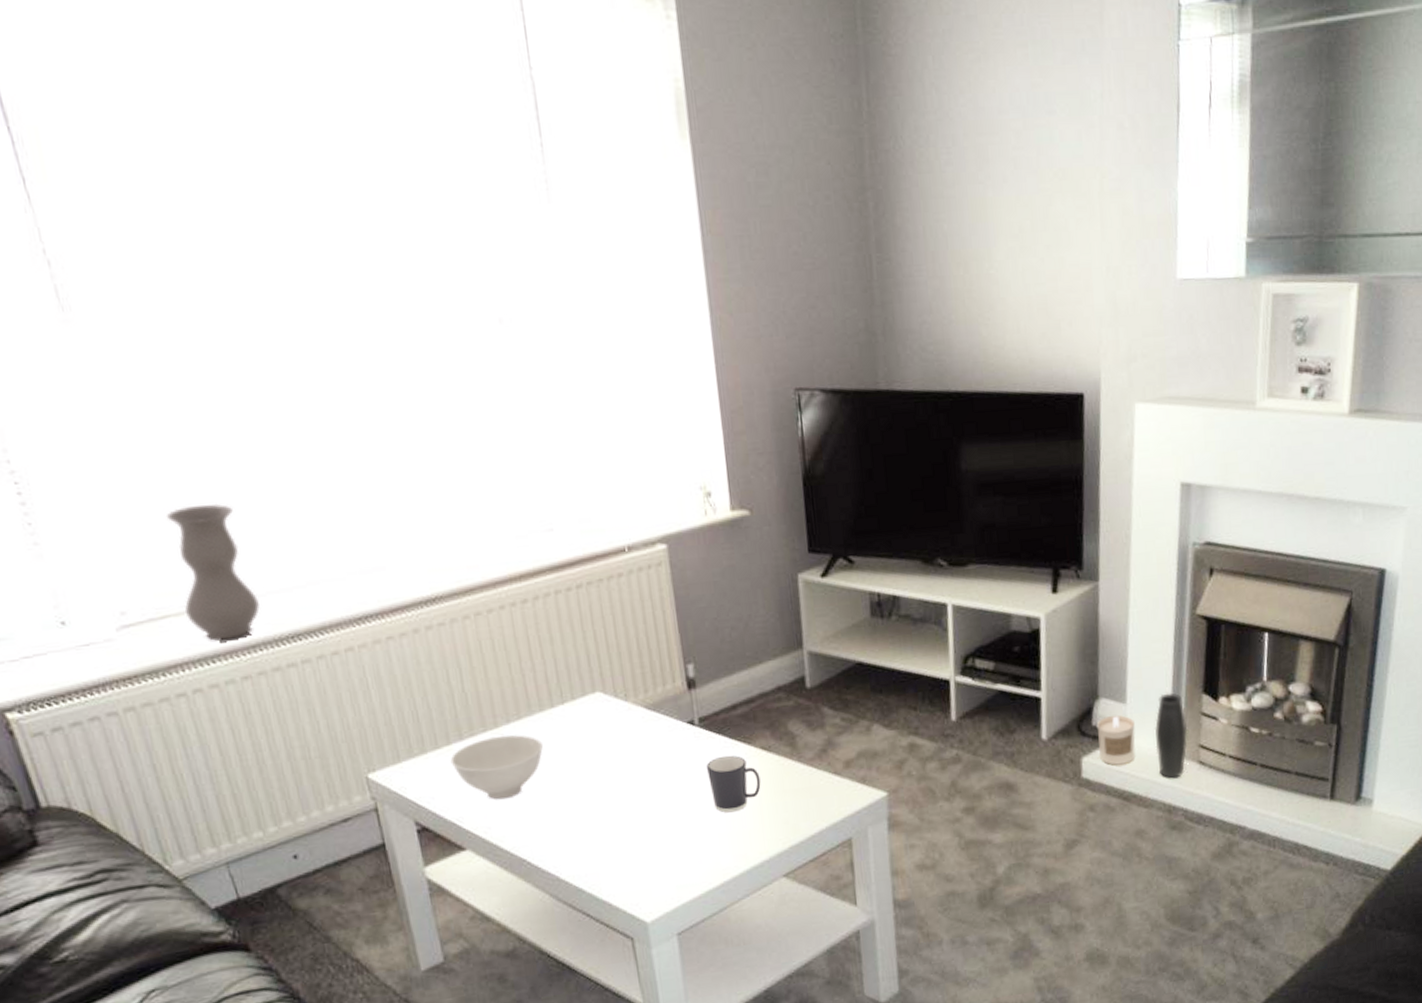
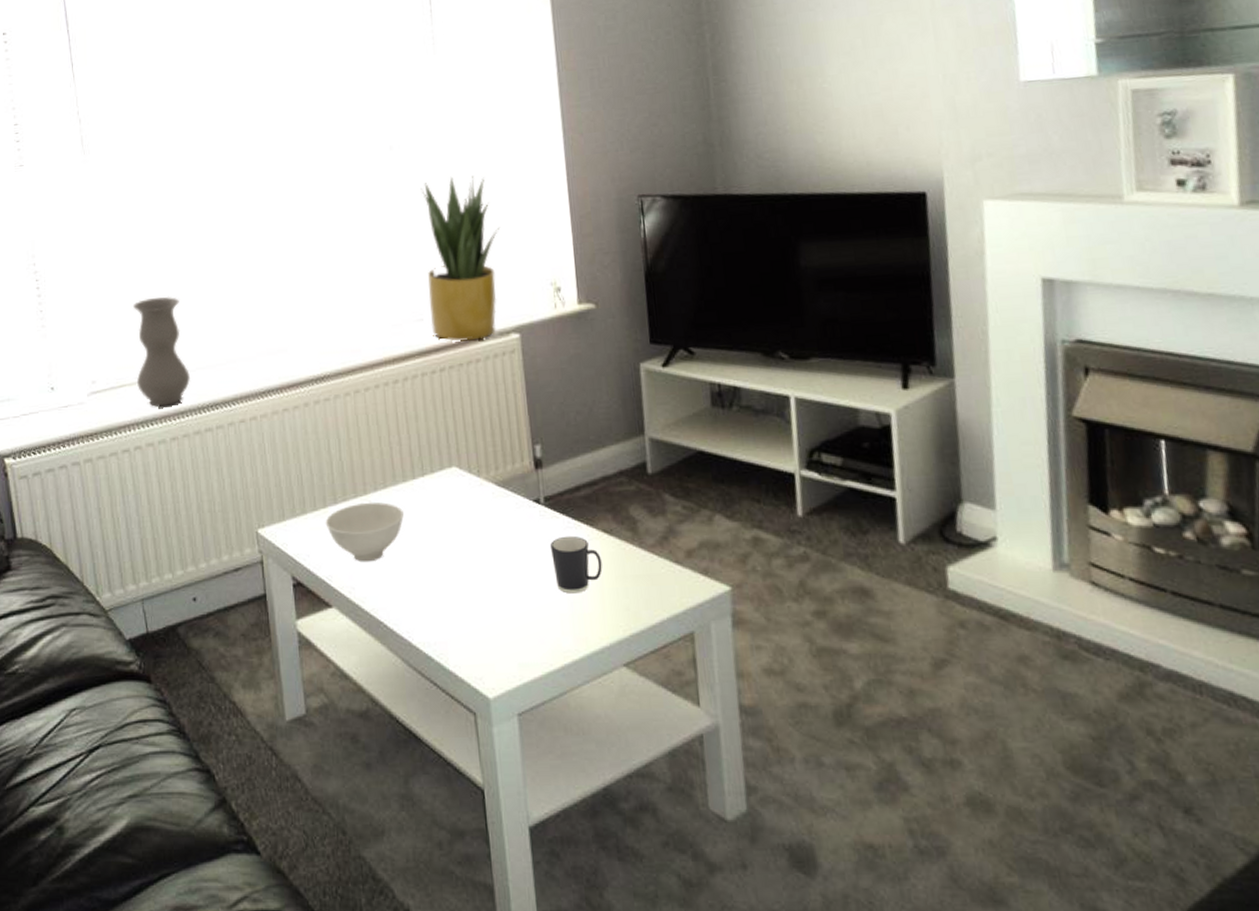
planter: none [541,359,640,554] -> present [420,175,501,342]
candle: present [1097,714,1136,766] -> none [963,521,1011,578]
vase: present [1154,692,1188,779] -> none [1031,501,1075,600]

